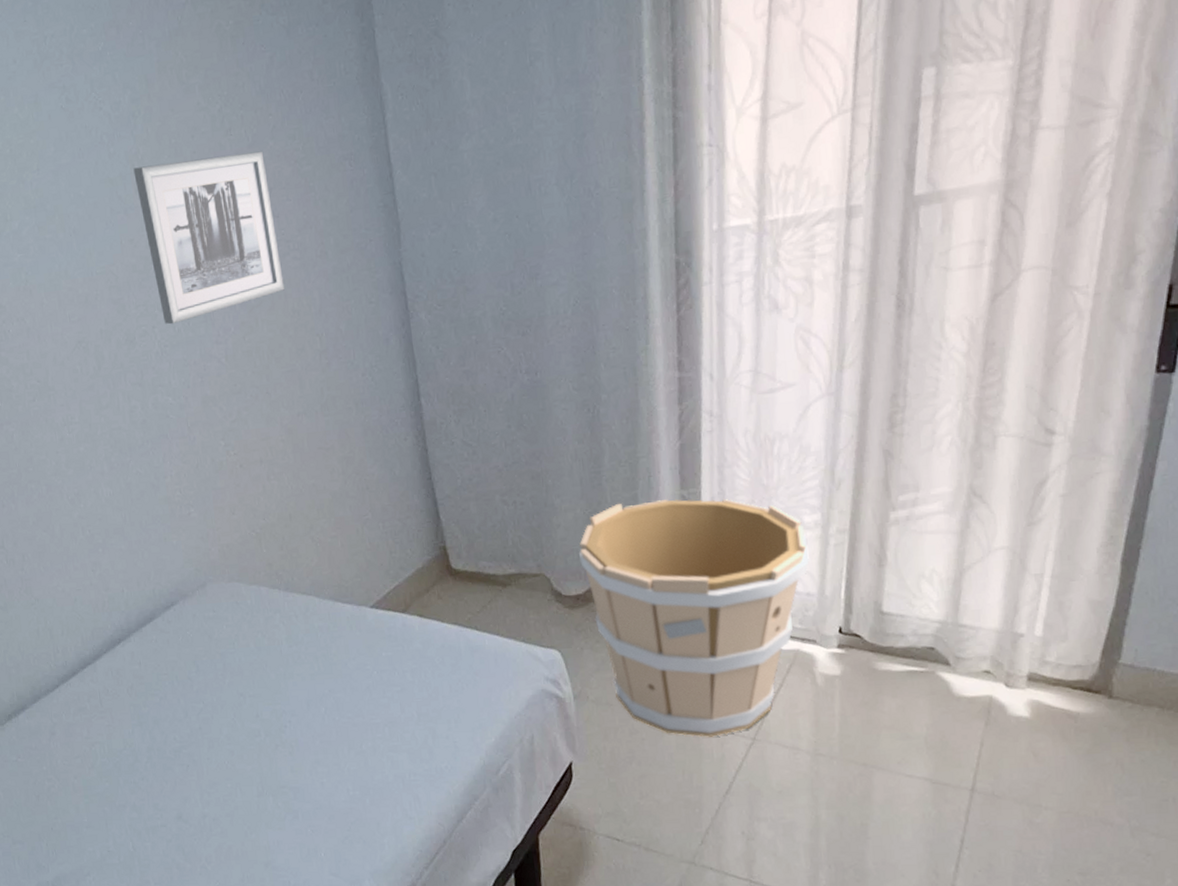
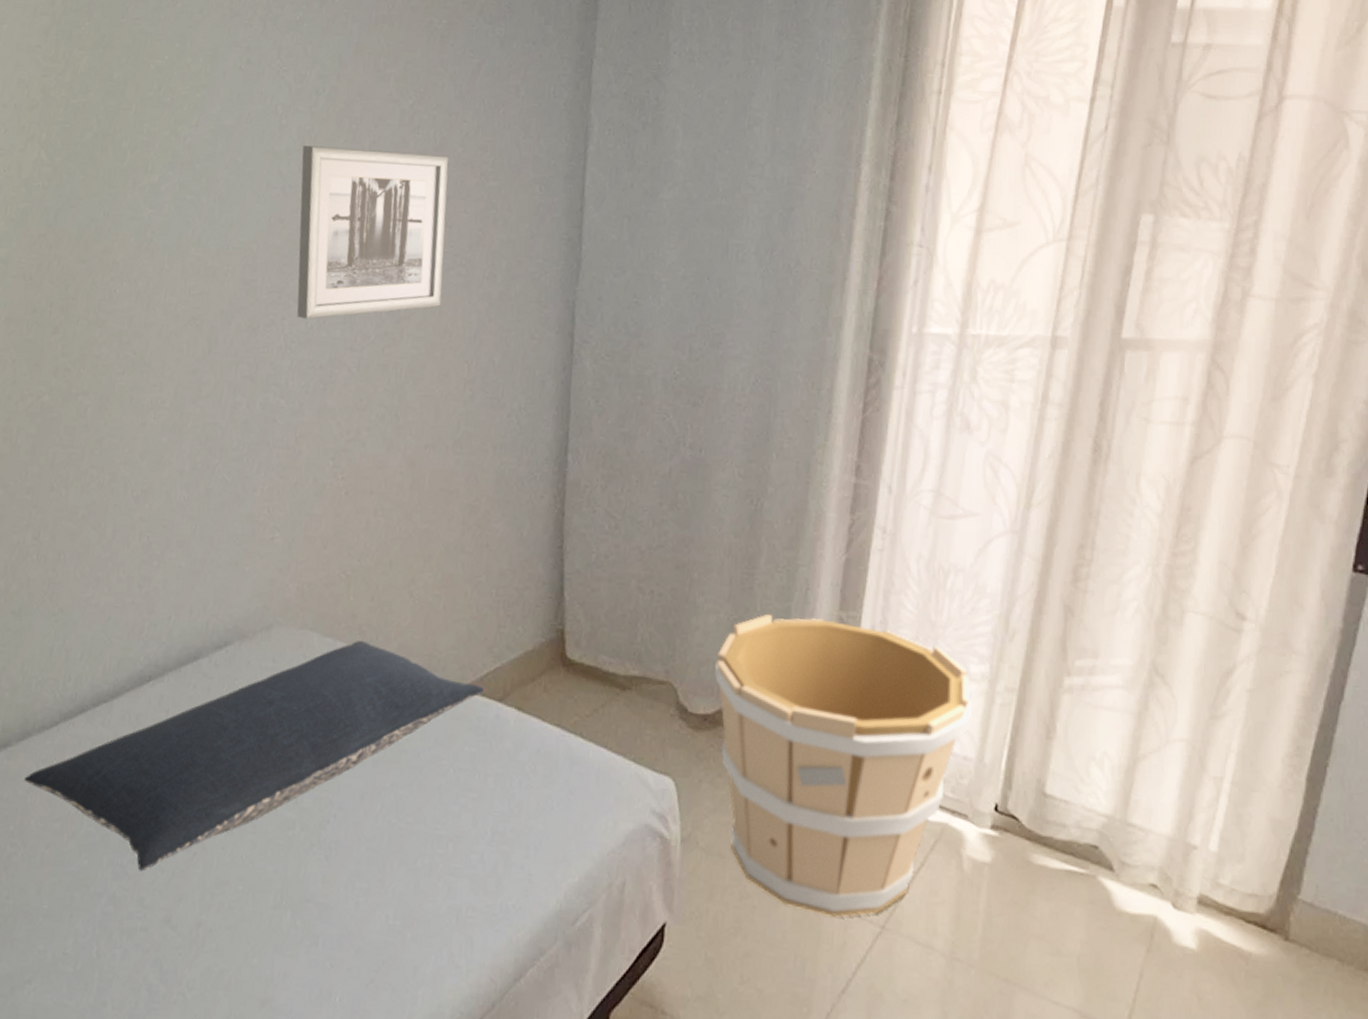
pillow: none [44,582,389,785] -> present [24,640,484,872]

